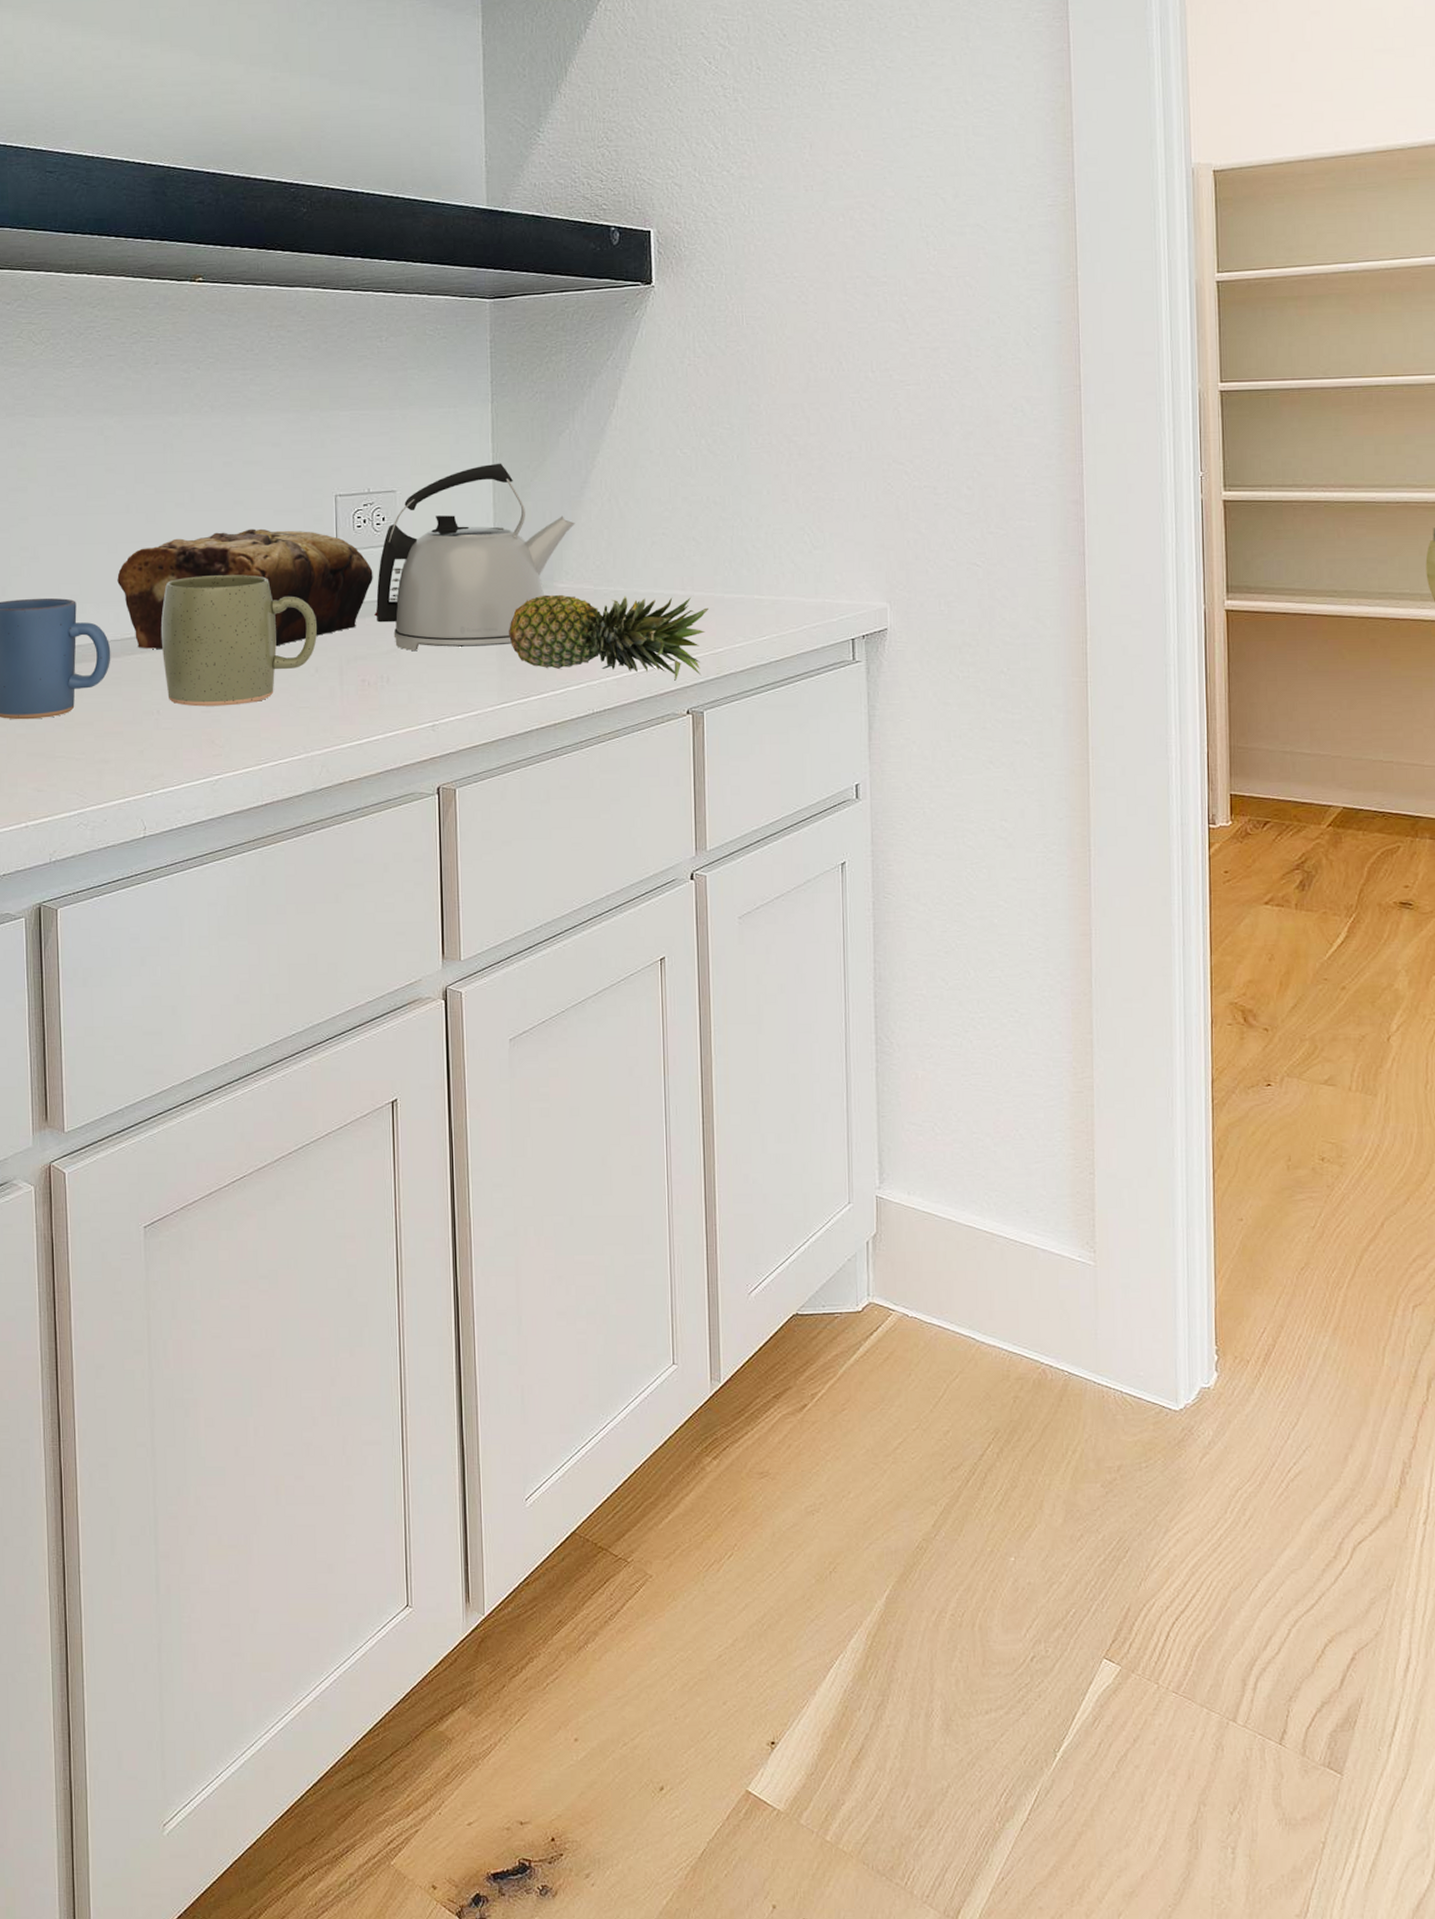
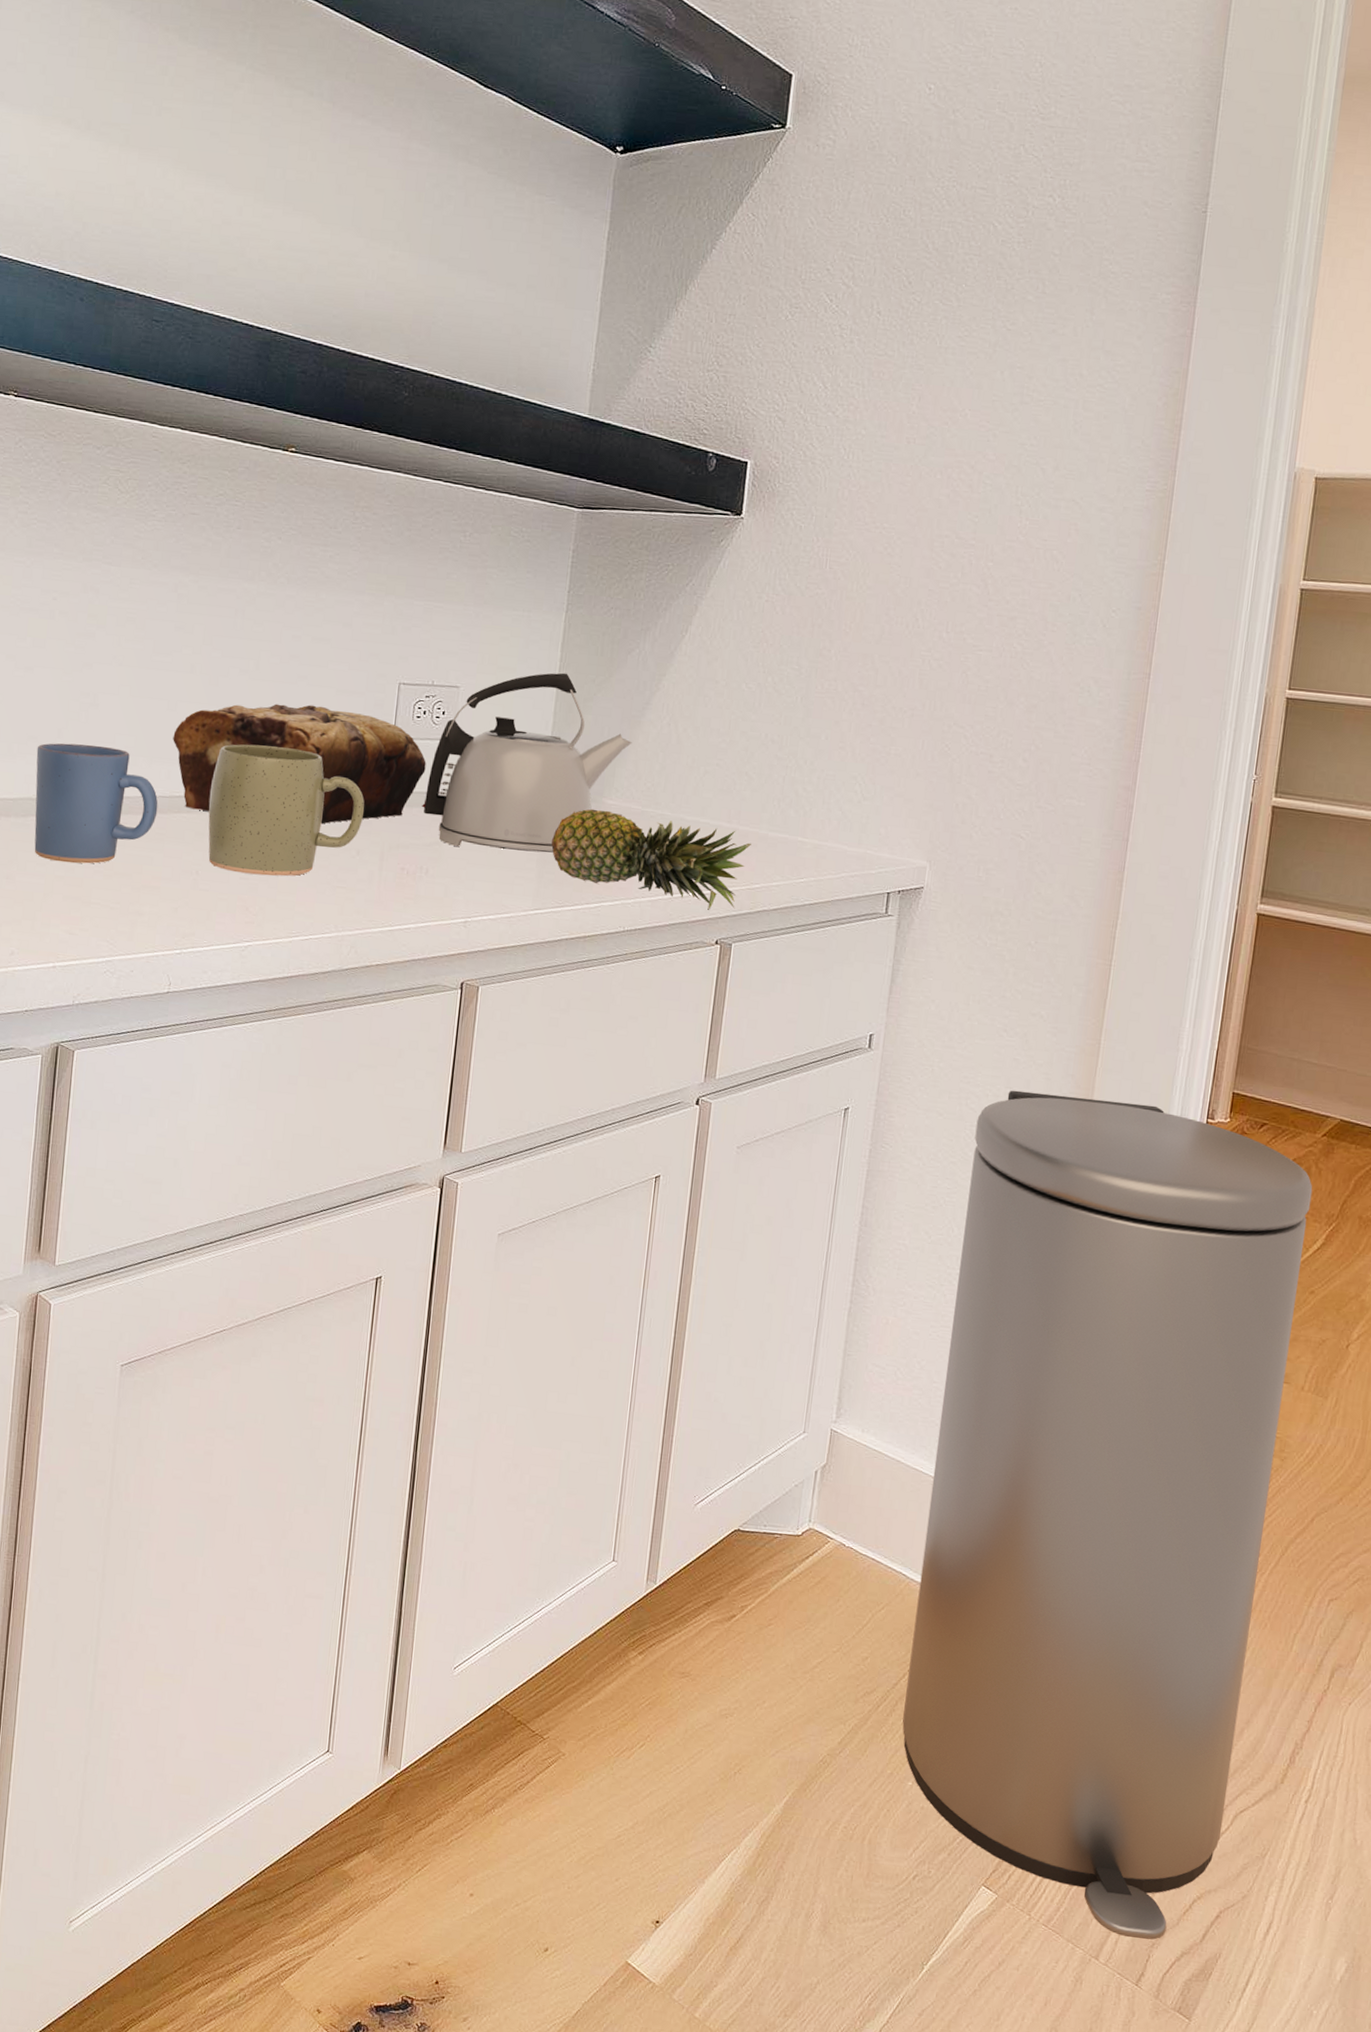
pedal bin: none [976,818,1343,1693] -> present [902,1090,1313,1940]

